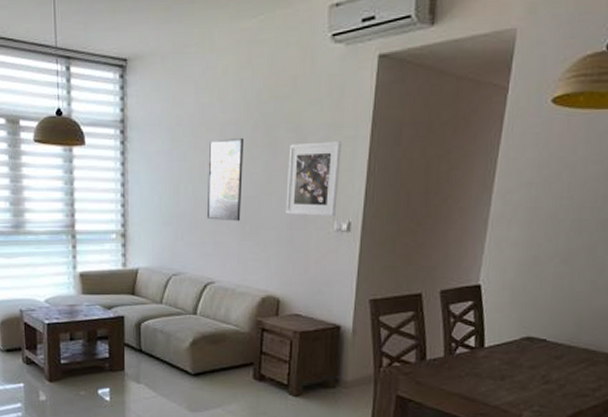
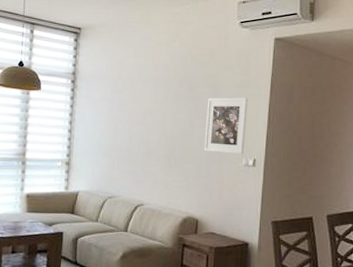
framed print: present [206,137,245,222] -> none [139,91,172,156]

